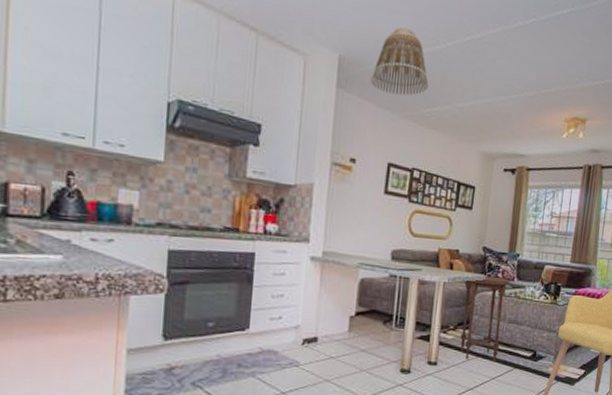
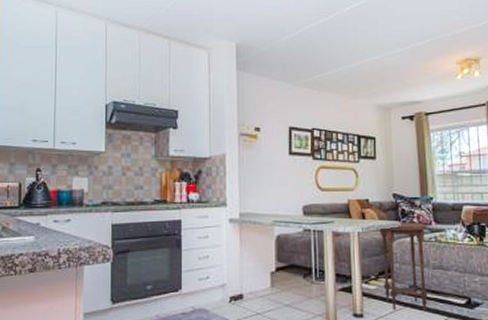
lamp shade: present [371,25,429,96] -> none [265,10,317,67]

